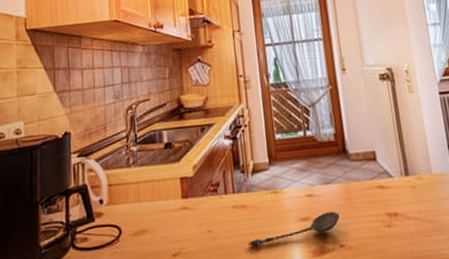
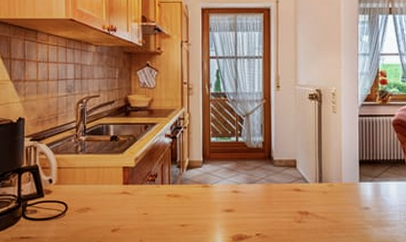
spoon: present [248,212,340,246] -> none [178,207,259,229]

